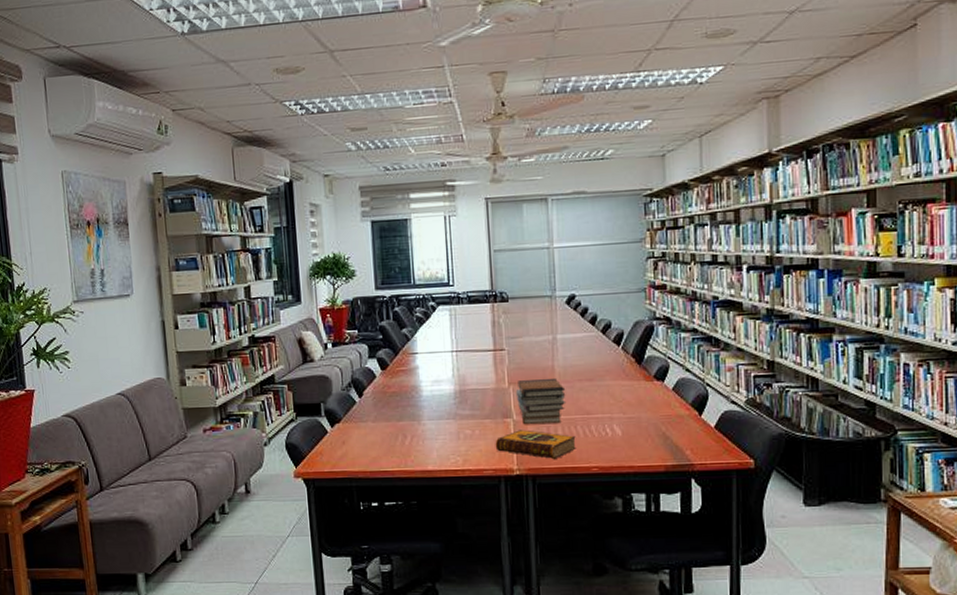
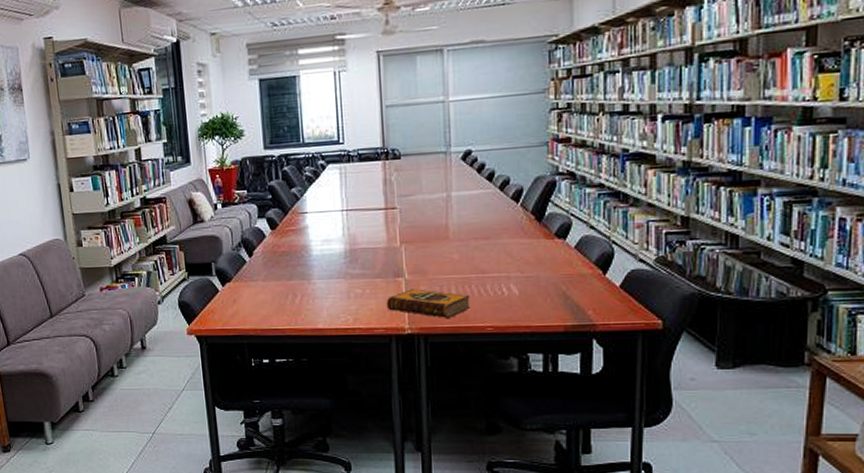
book stack: present [515,379,567,424] -> none [407,237,461,283]

